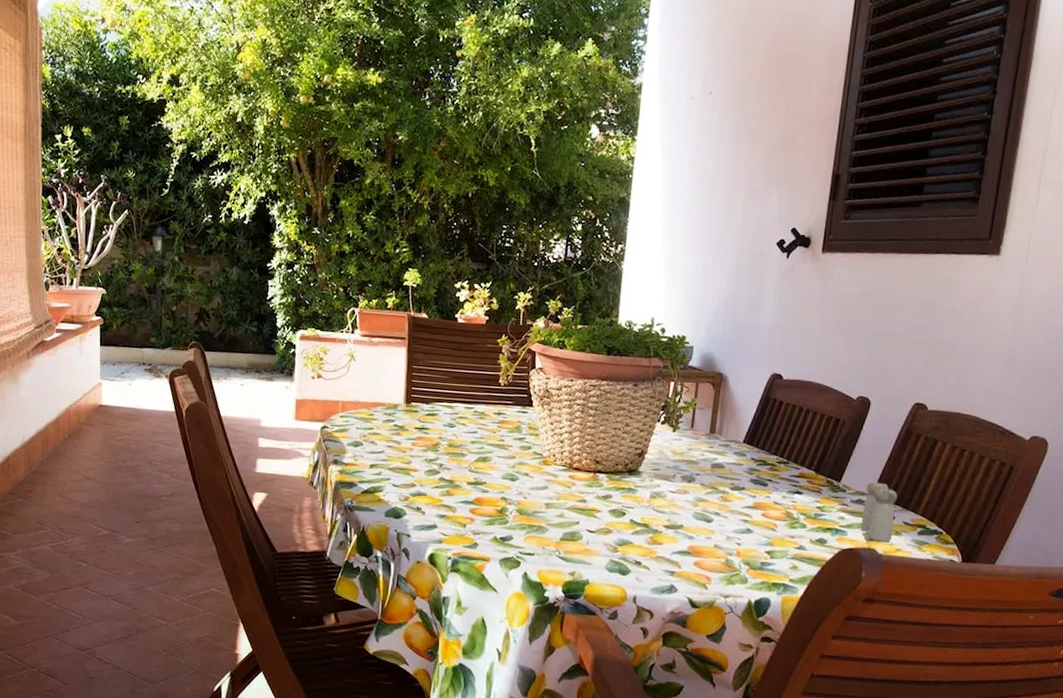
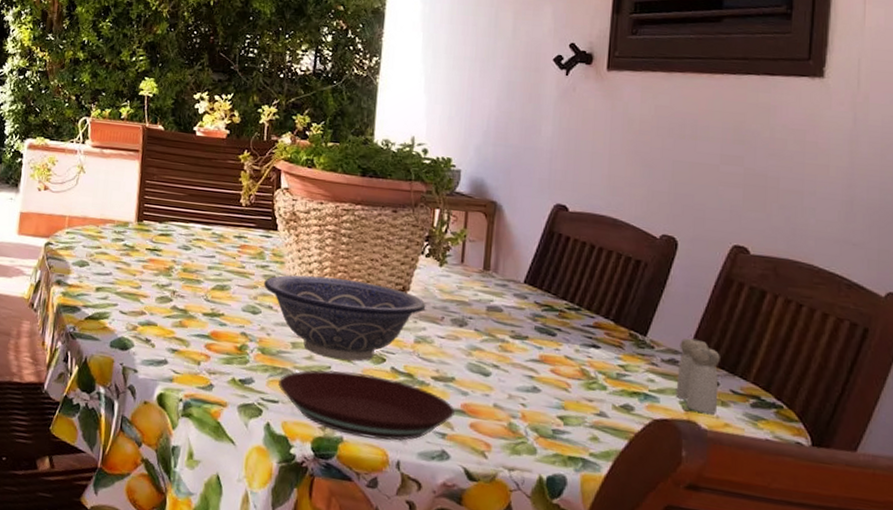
decorative bowl: none [521,445,661,516] -> present [264,275,426,361]
plate: none [534,524,682,580] -> present [279,369,455,441]

